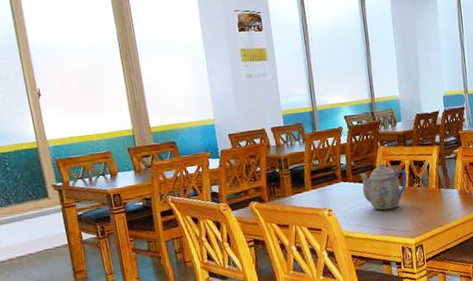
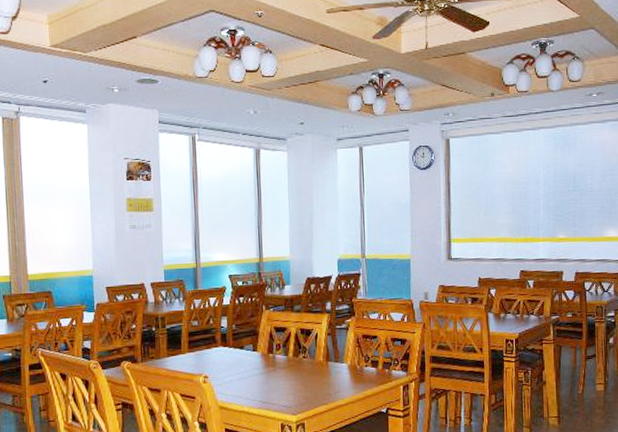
teapot: present [359,162,407,210] -> none [240,328,292,381]

